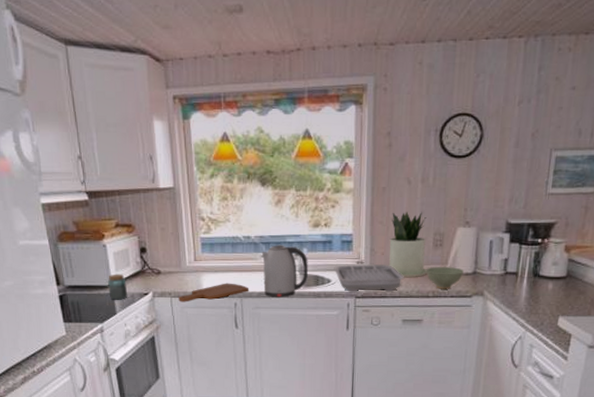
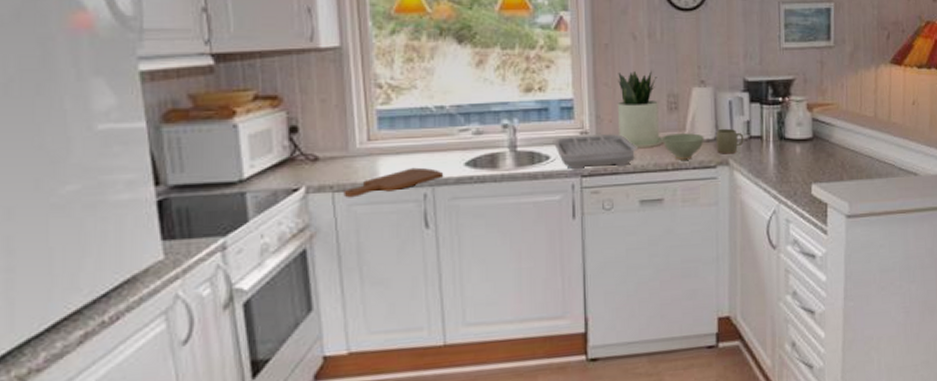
peanut butter: present [107,274,128,300] -> none [236,163,268,202]
kettle: present [261,245,308,298] -> none [459,115,520,183]
mug: none [473,264,500,287] -> present [716,128,744,154]

